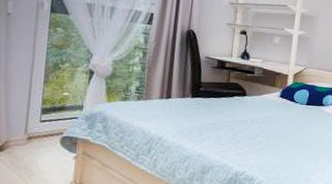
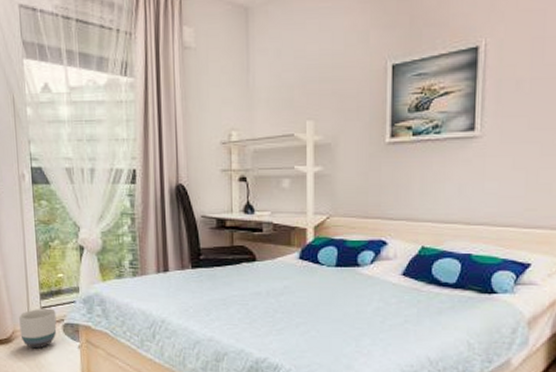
planter: none [13,121,56,158] -> present [19,308,57,349]

